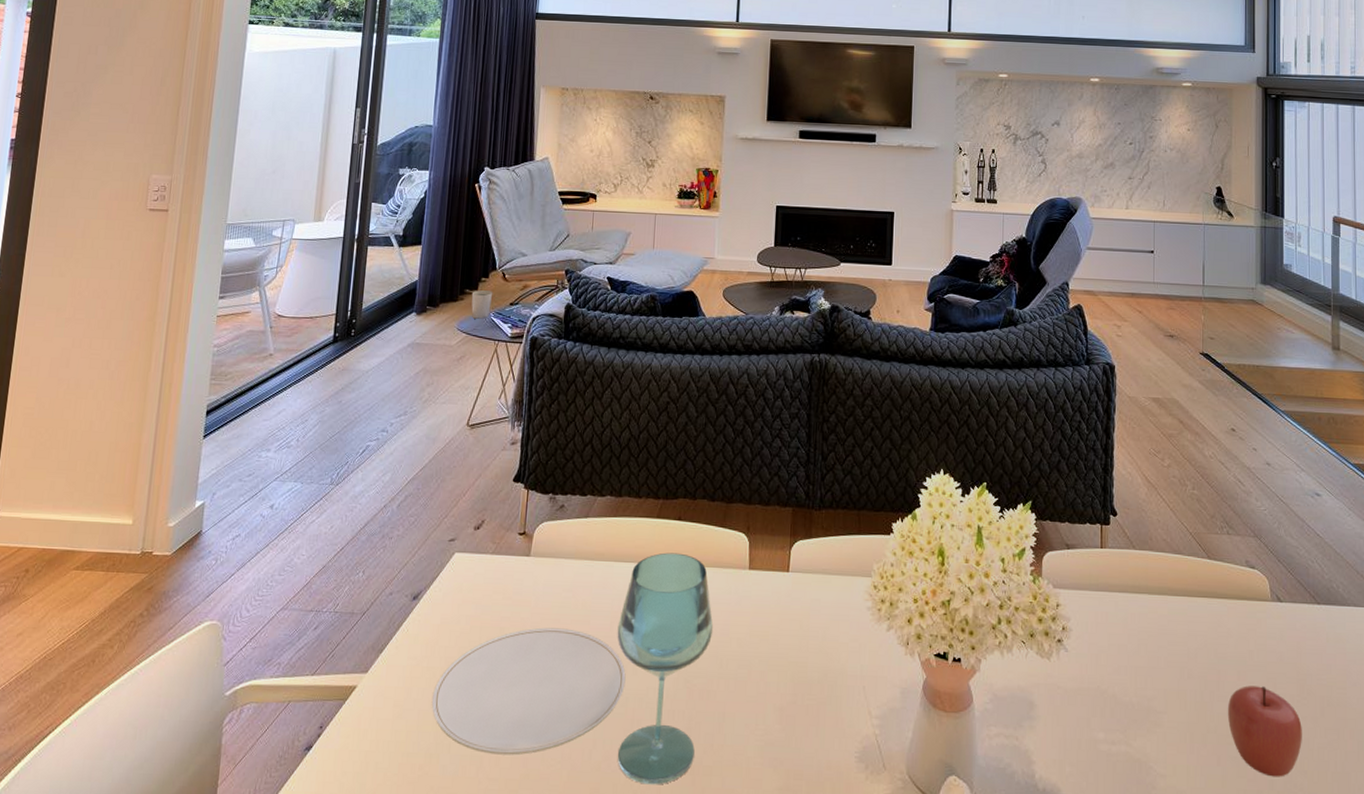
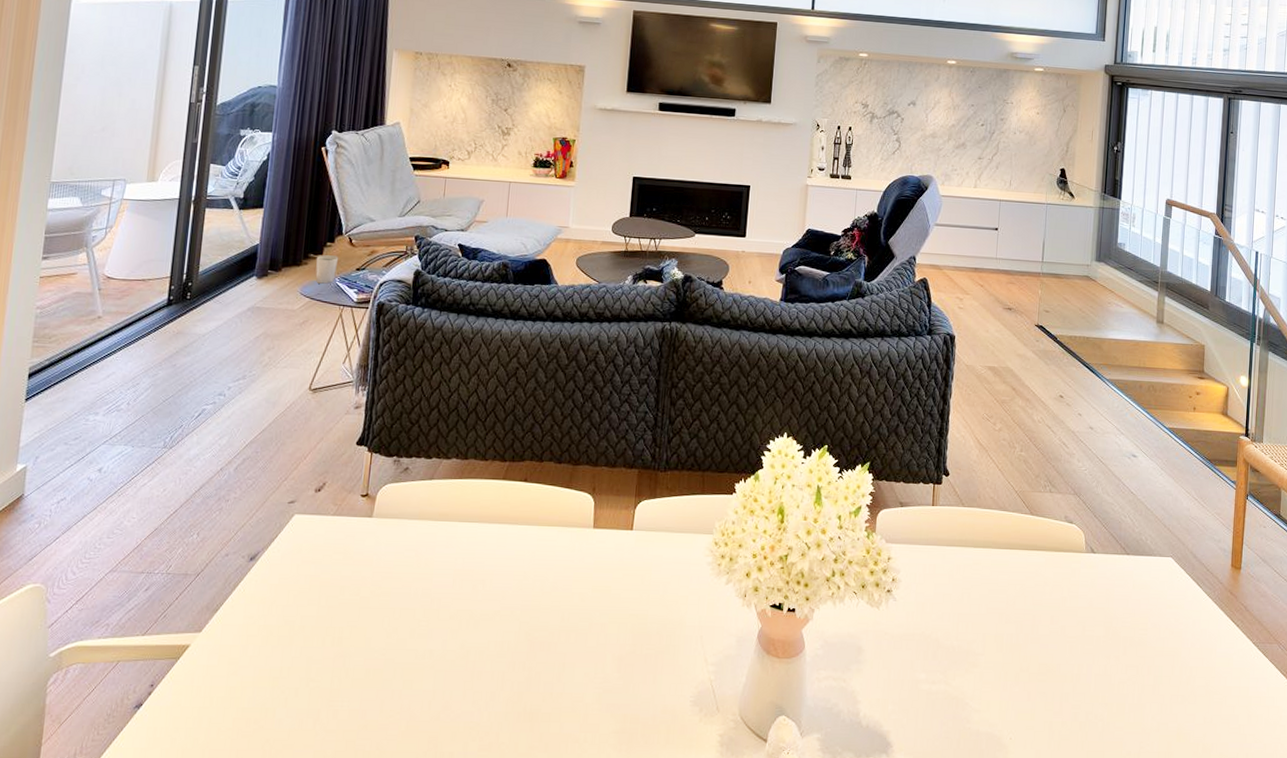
plate: present [431,627,626,755] -> none [268,586,467,708]
wine glass: present [617,552,714,785] -> none [457,513,557,732]
fruit: present [1227,685,1302,777] -> none [1039,629,1106,709]

